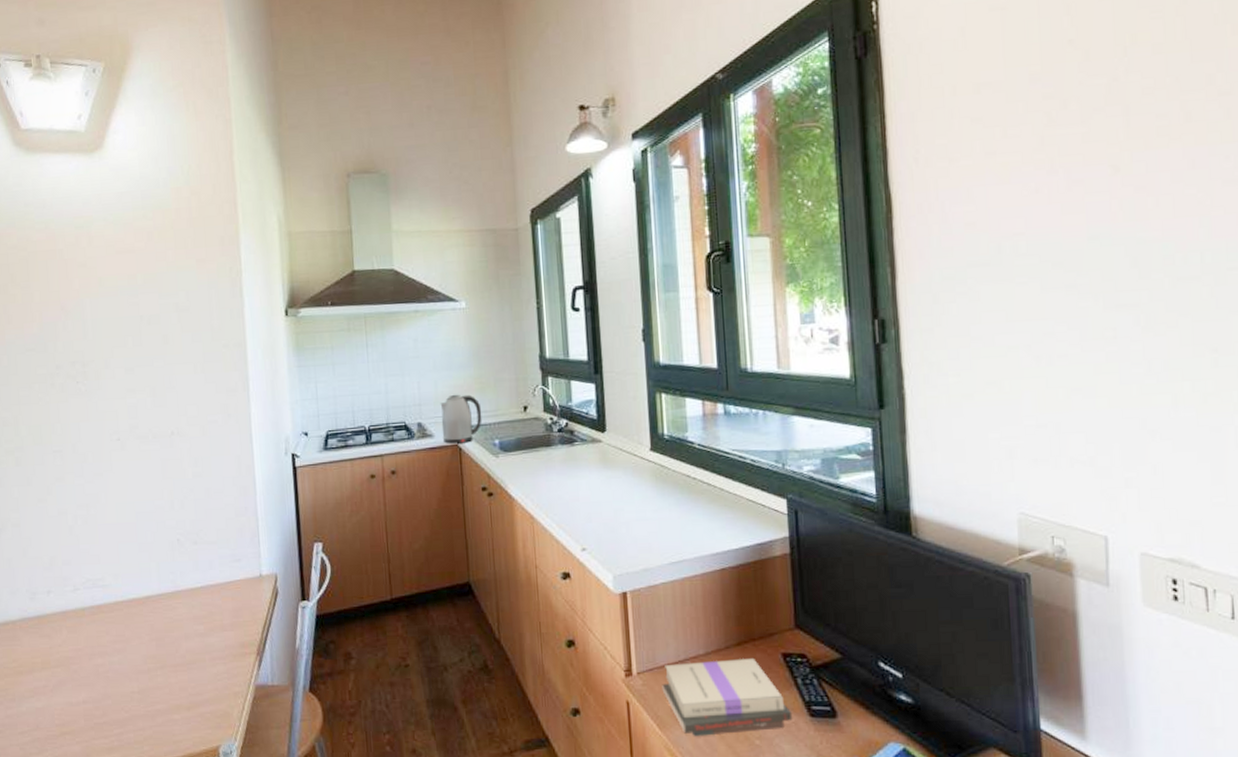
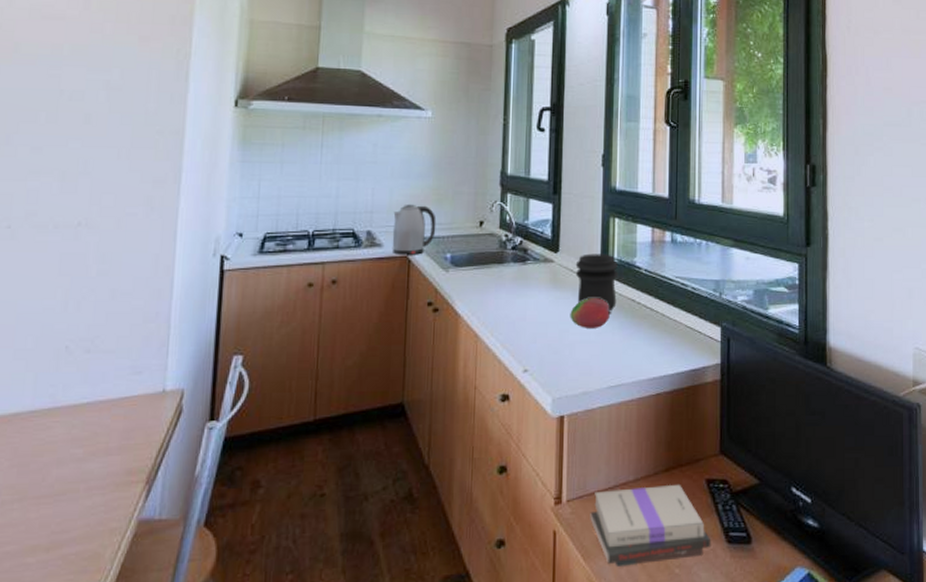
fruit: none [623,474,666,506] -> present [570,297,611,328]
jar: none [624,430,671,487] -> present [575,253,619,310]

